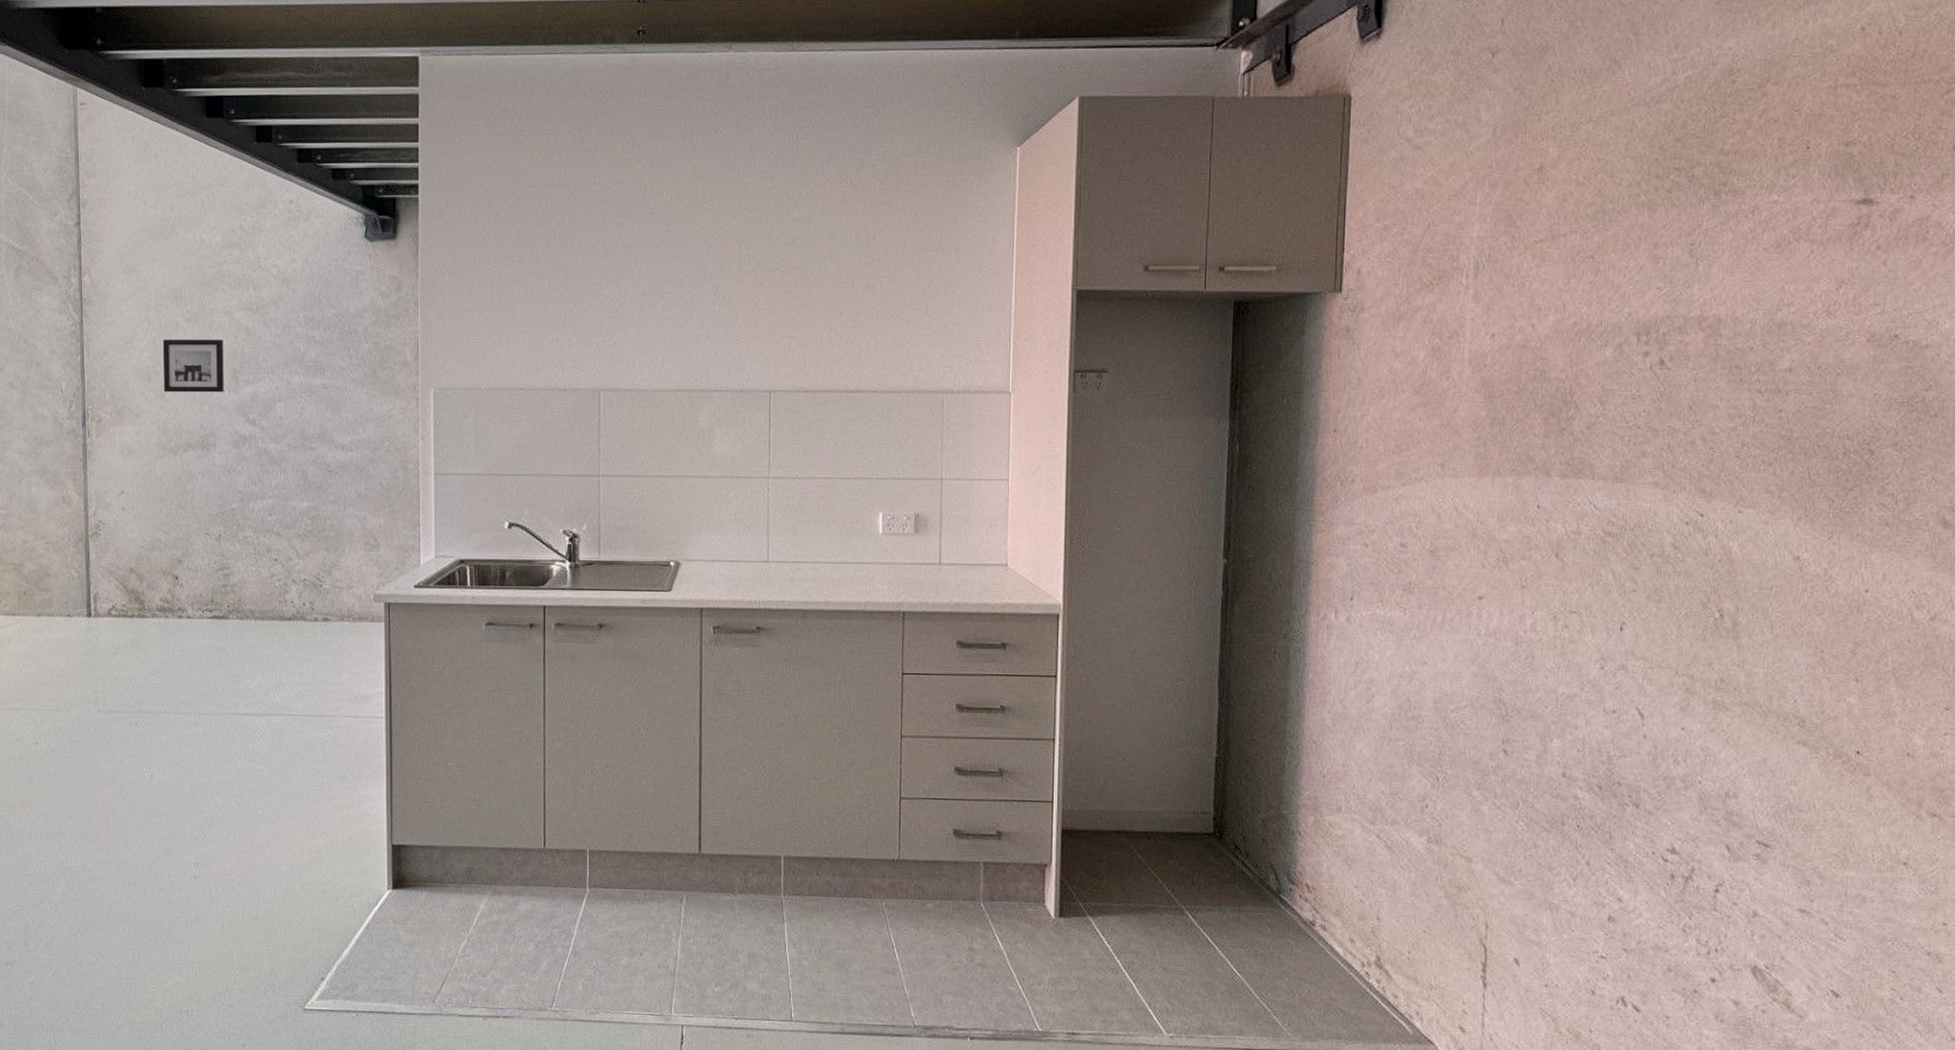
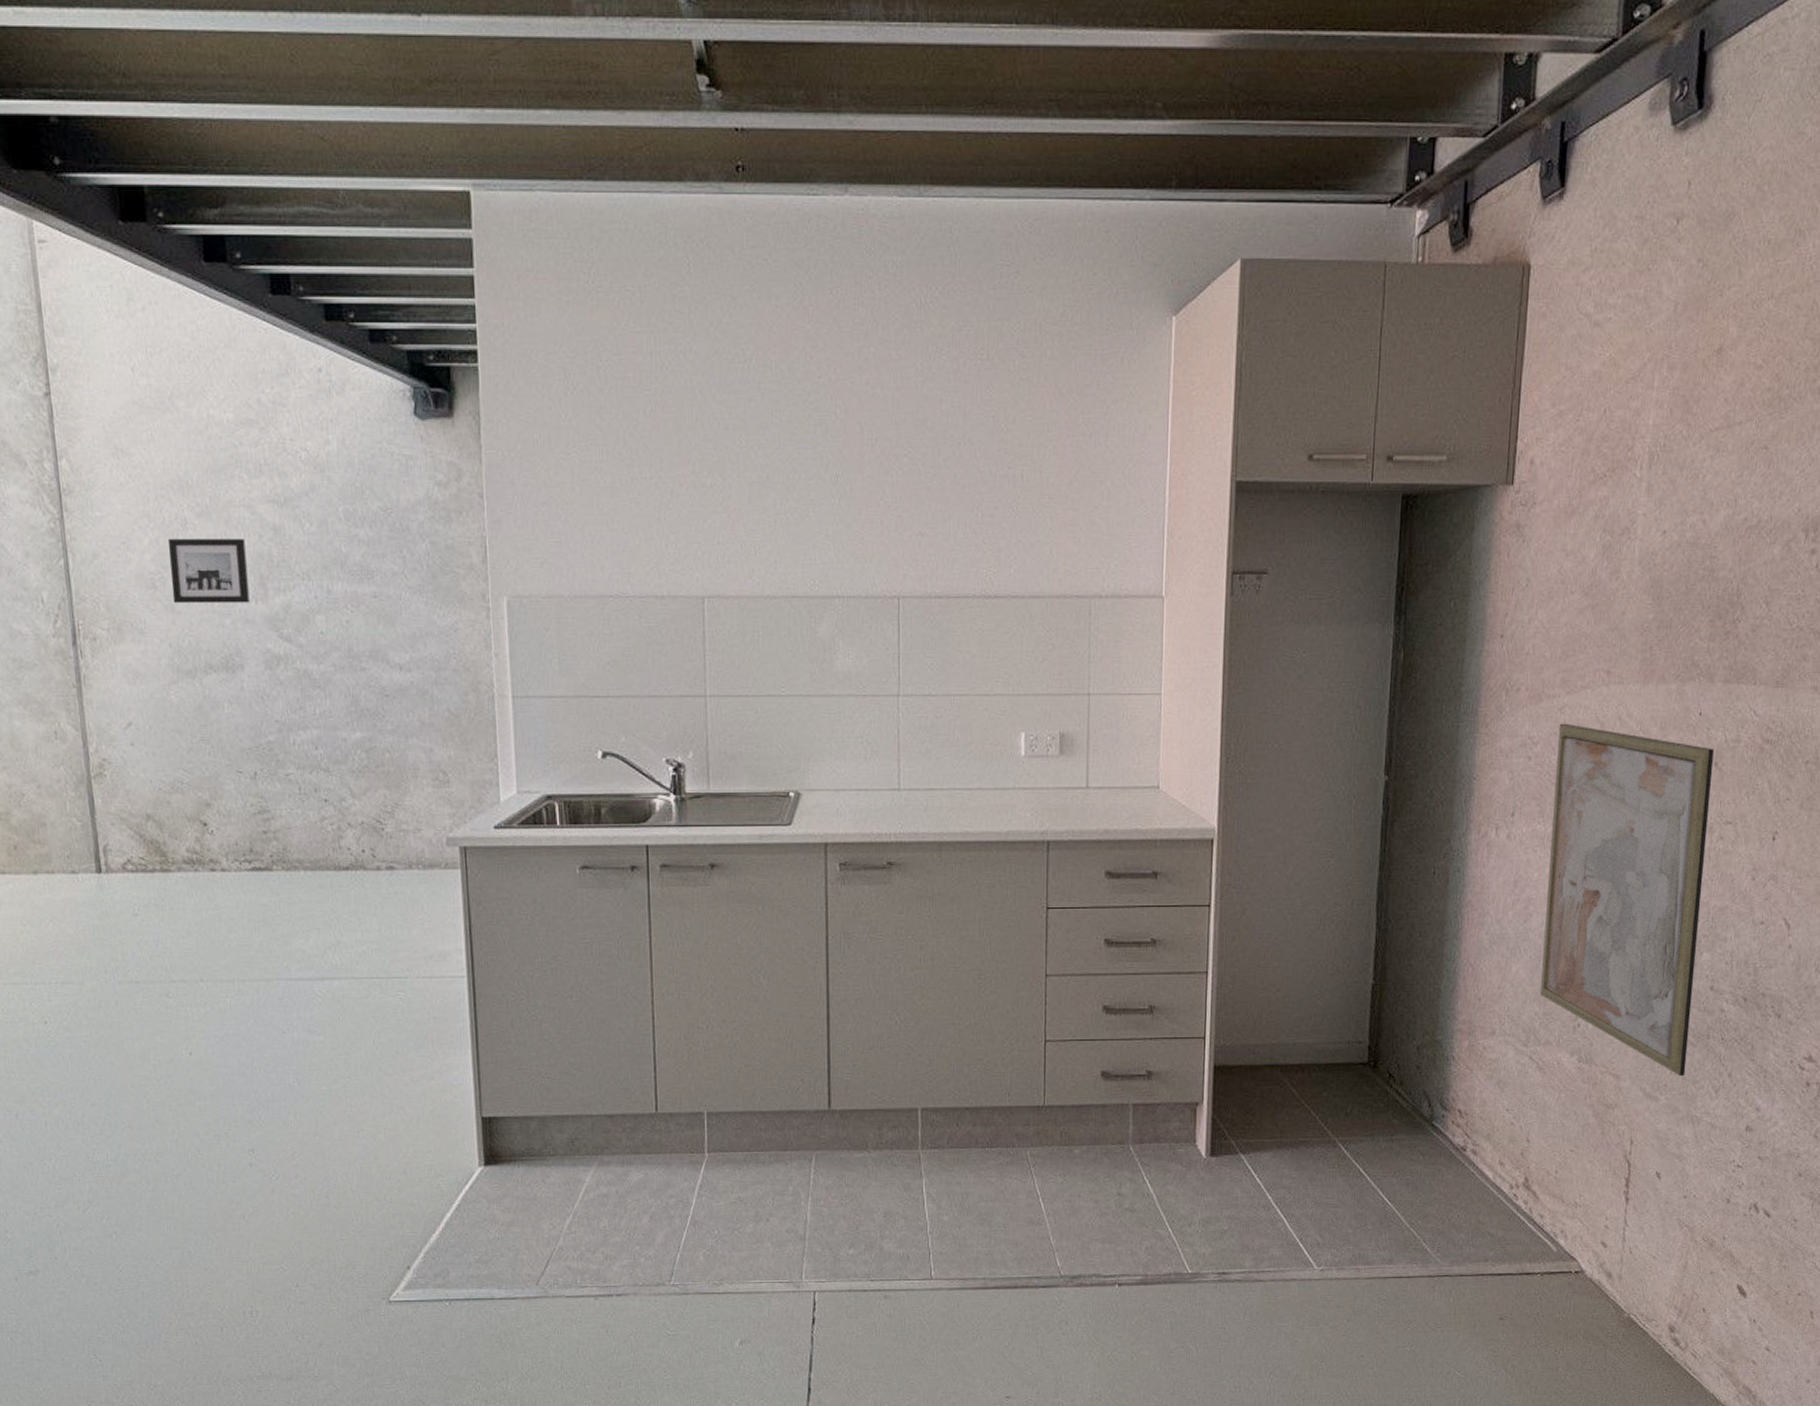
wall art: none [1386,513,1555,863] -> present [1540,723,1715,1077]

